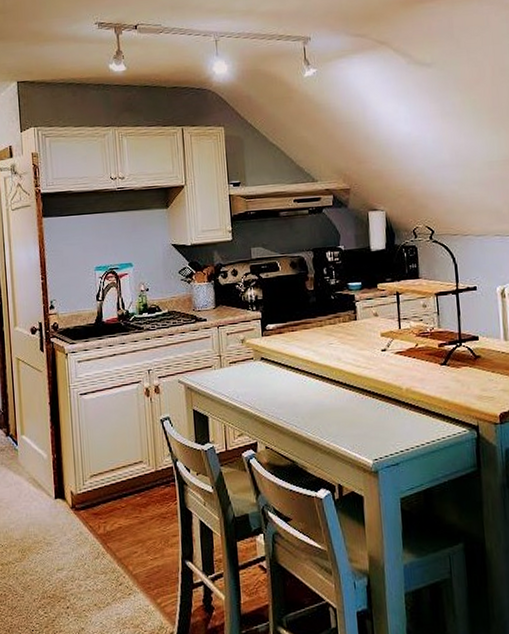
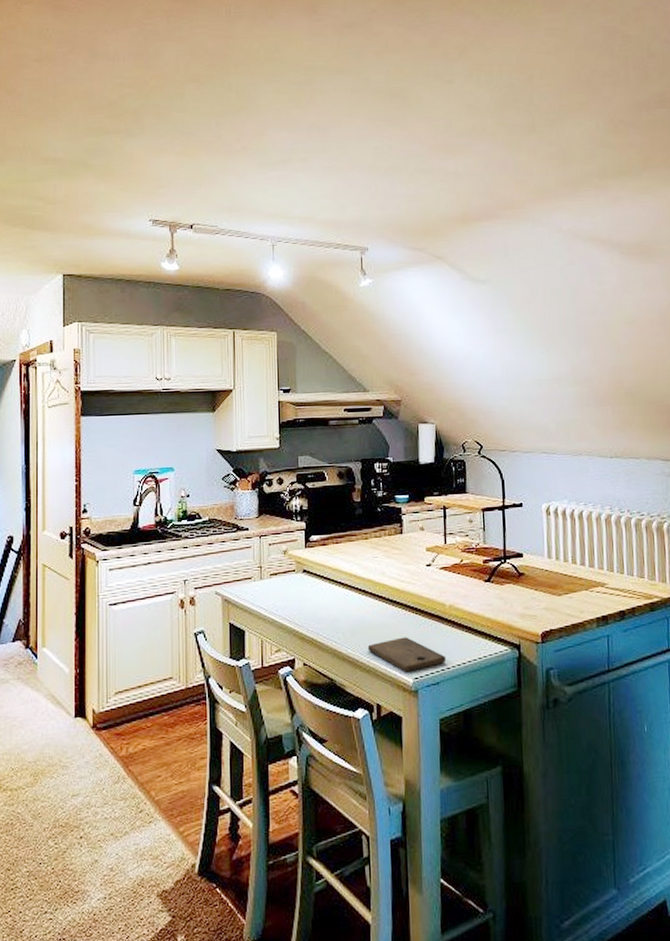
cutting board: none [327,420,404,454] -> present [367,637,446,673]

